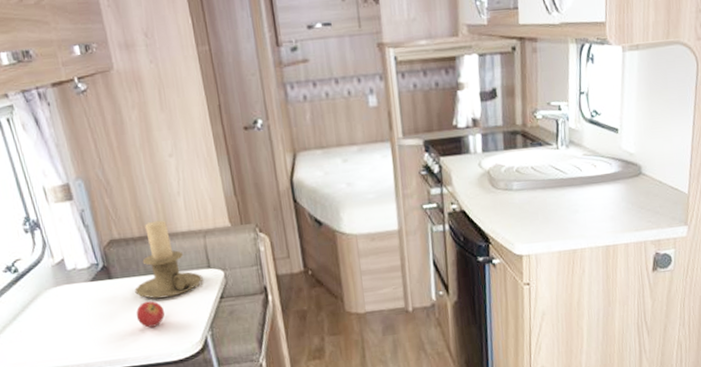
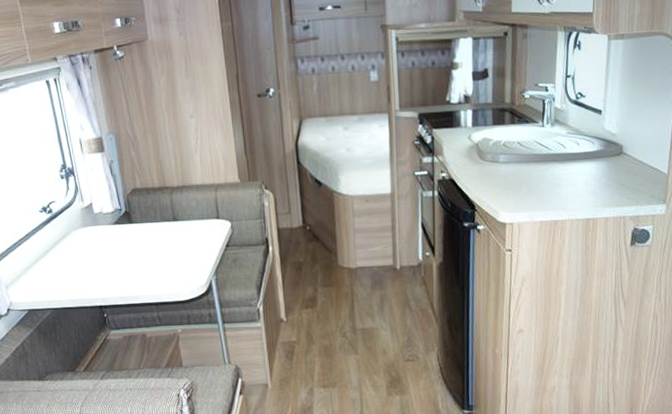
candle holder: present [135,220,203,299] -> none [151,173,212,244]
fruit: present [136,301,165,328] -> none [150,245,175,269]

